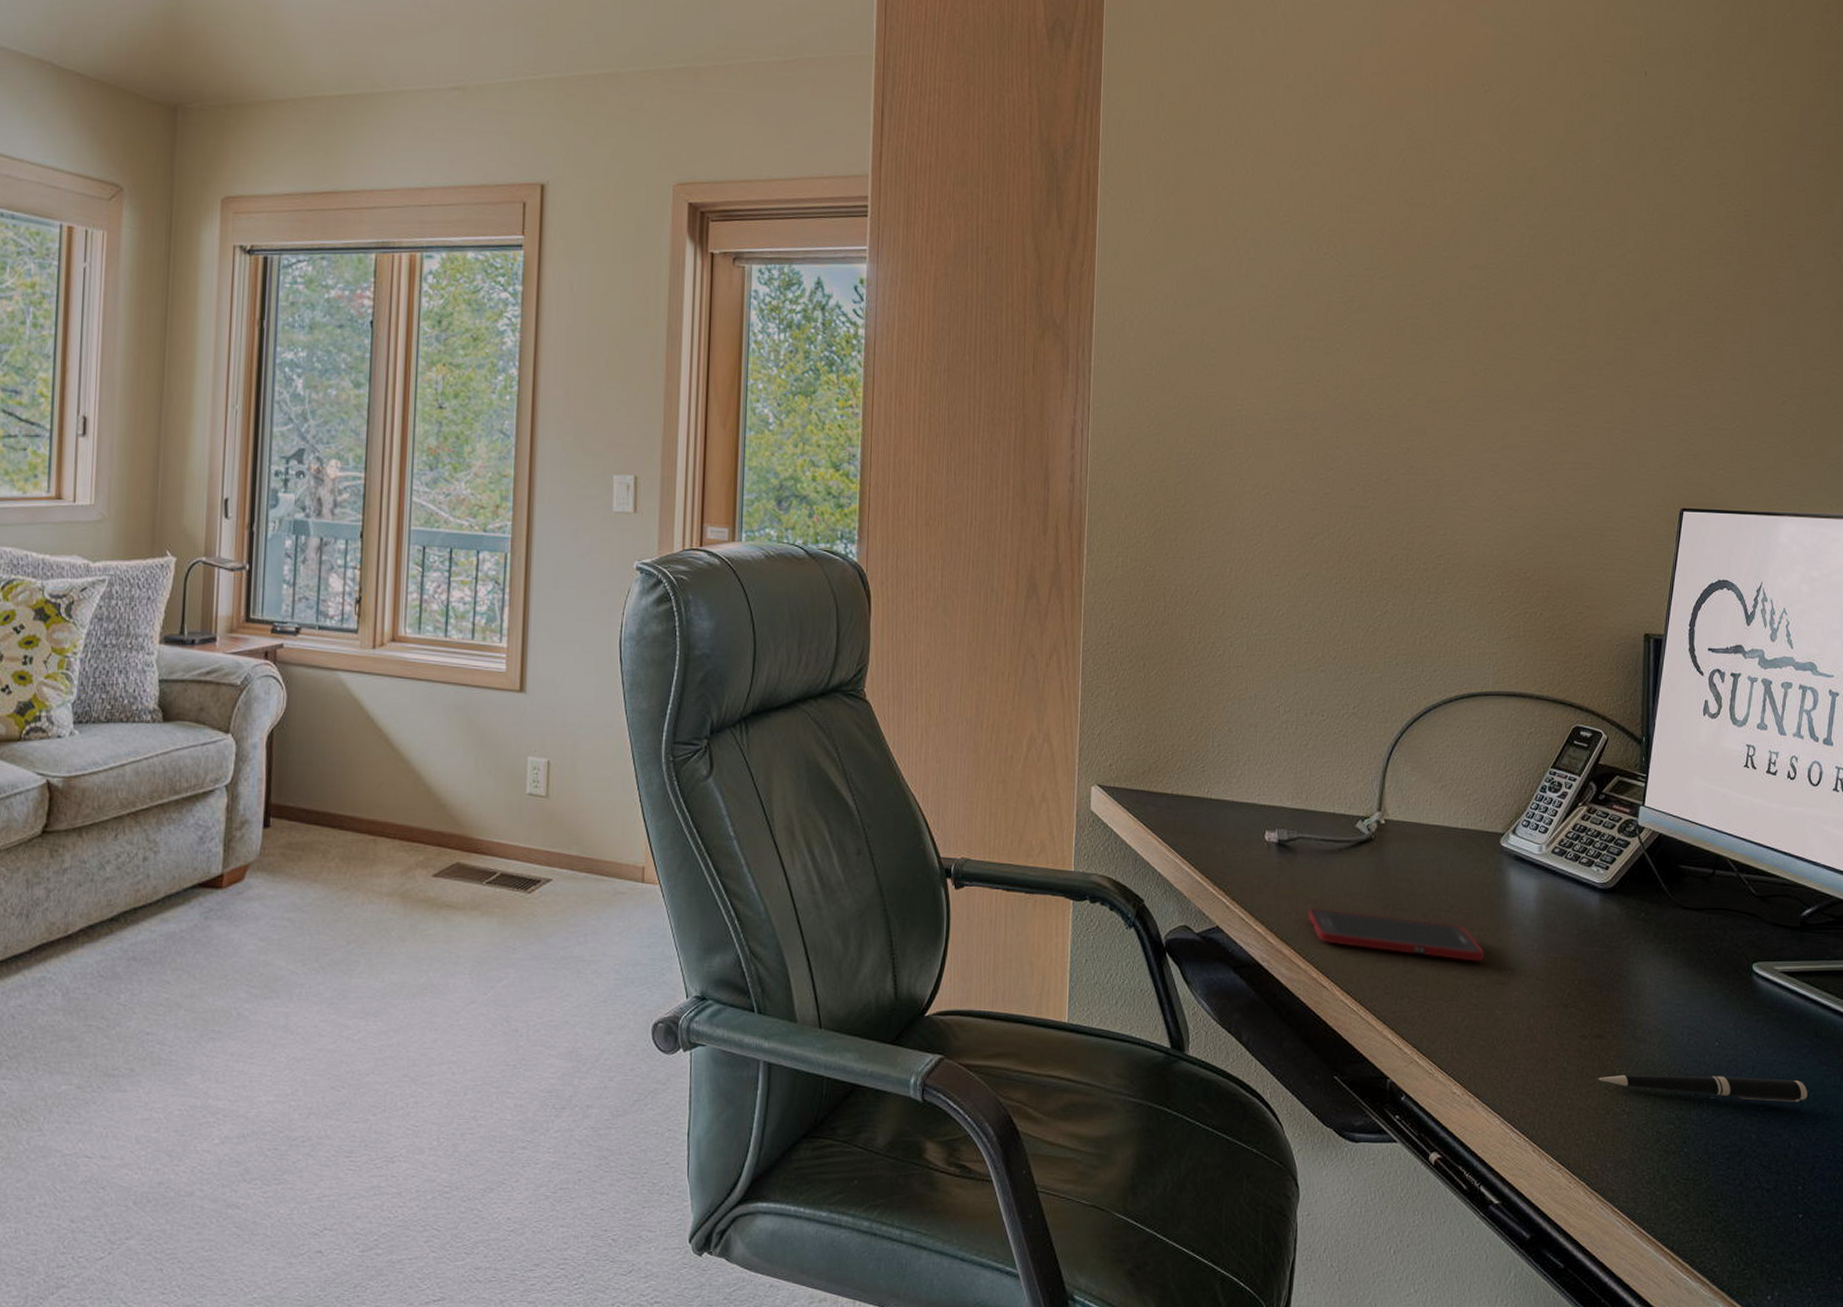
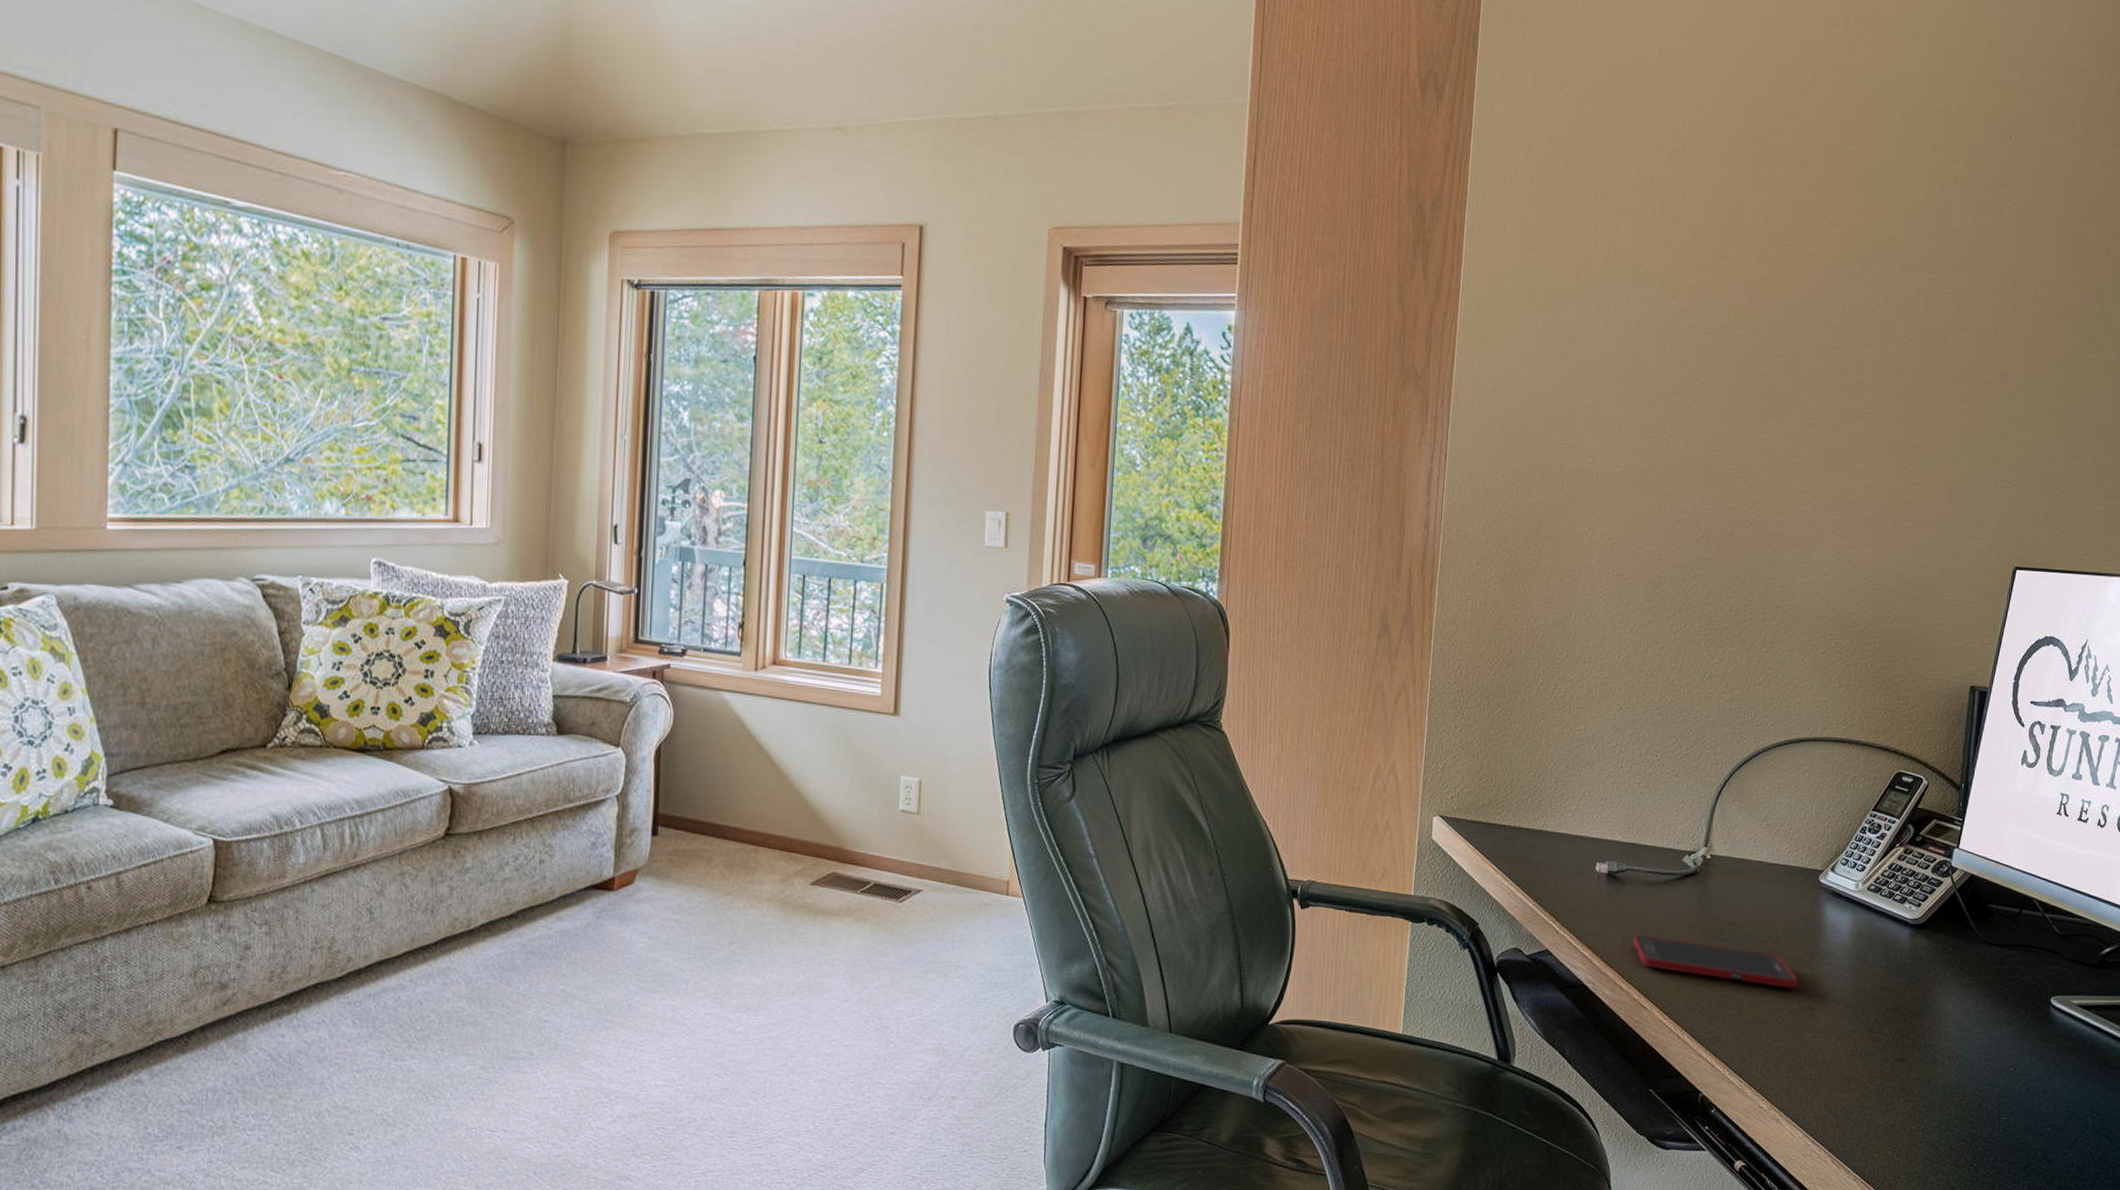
pen: present [1597,1075,1808,1103] -> none [1897,1095,2094,1125]

